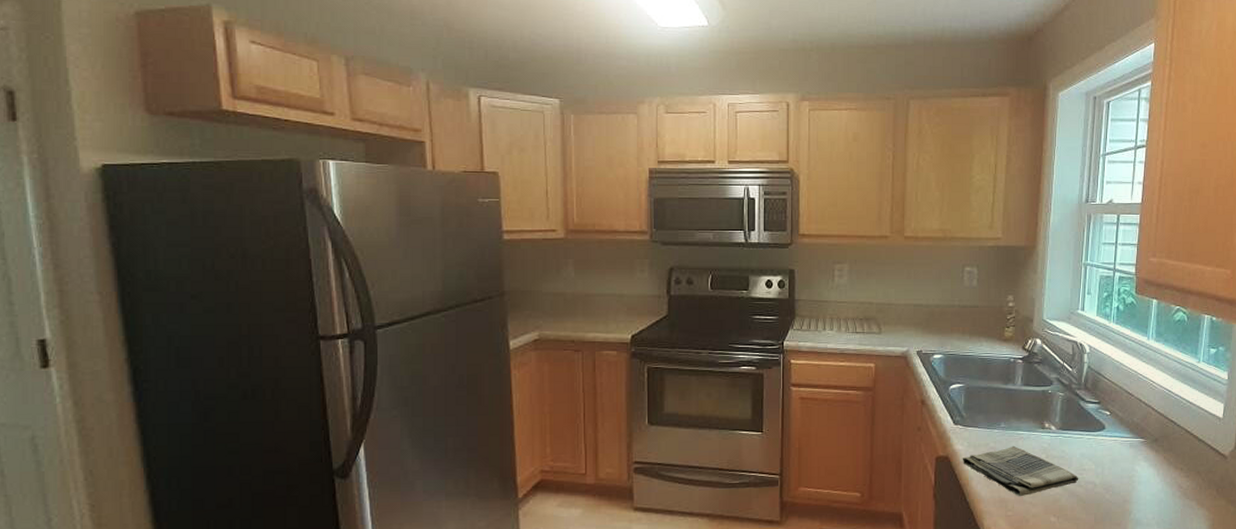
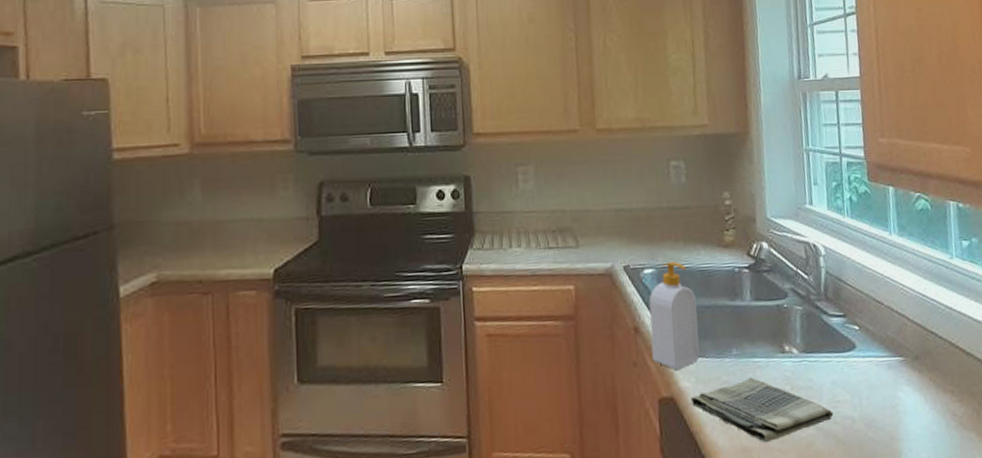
soap bottle: none [934,350,975,435] -> present [649,261,700,370]

